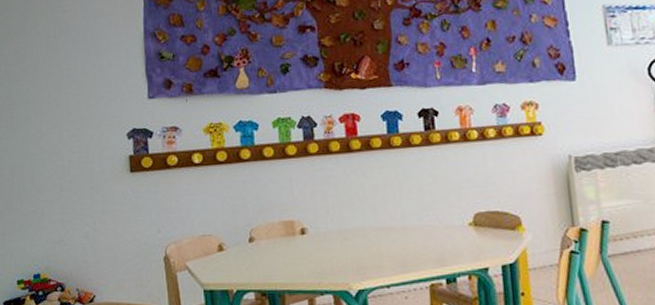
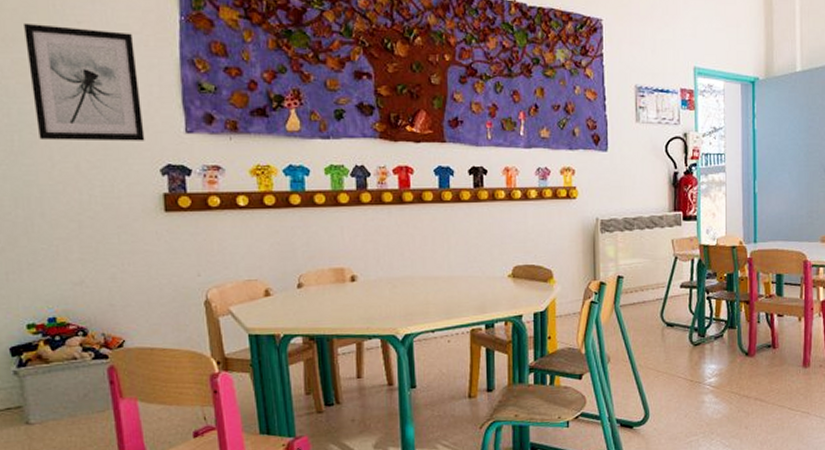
wall art: none [23,15,114,116] -> present [22,22,145,141]

